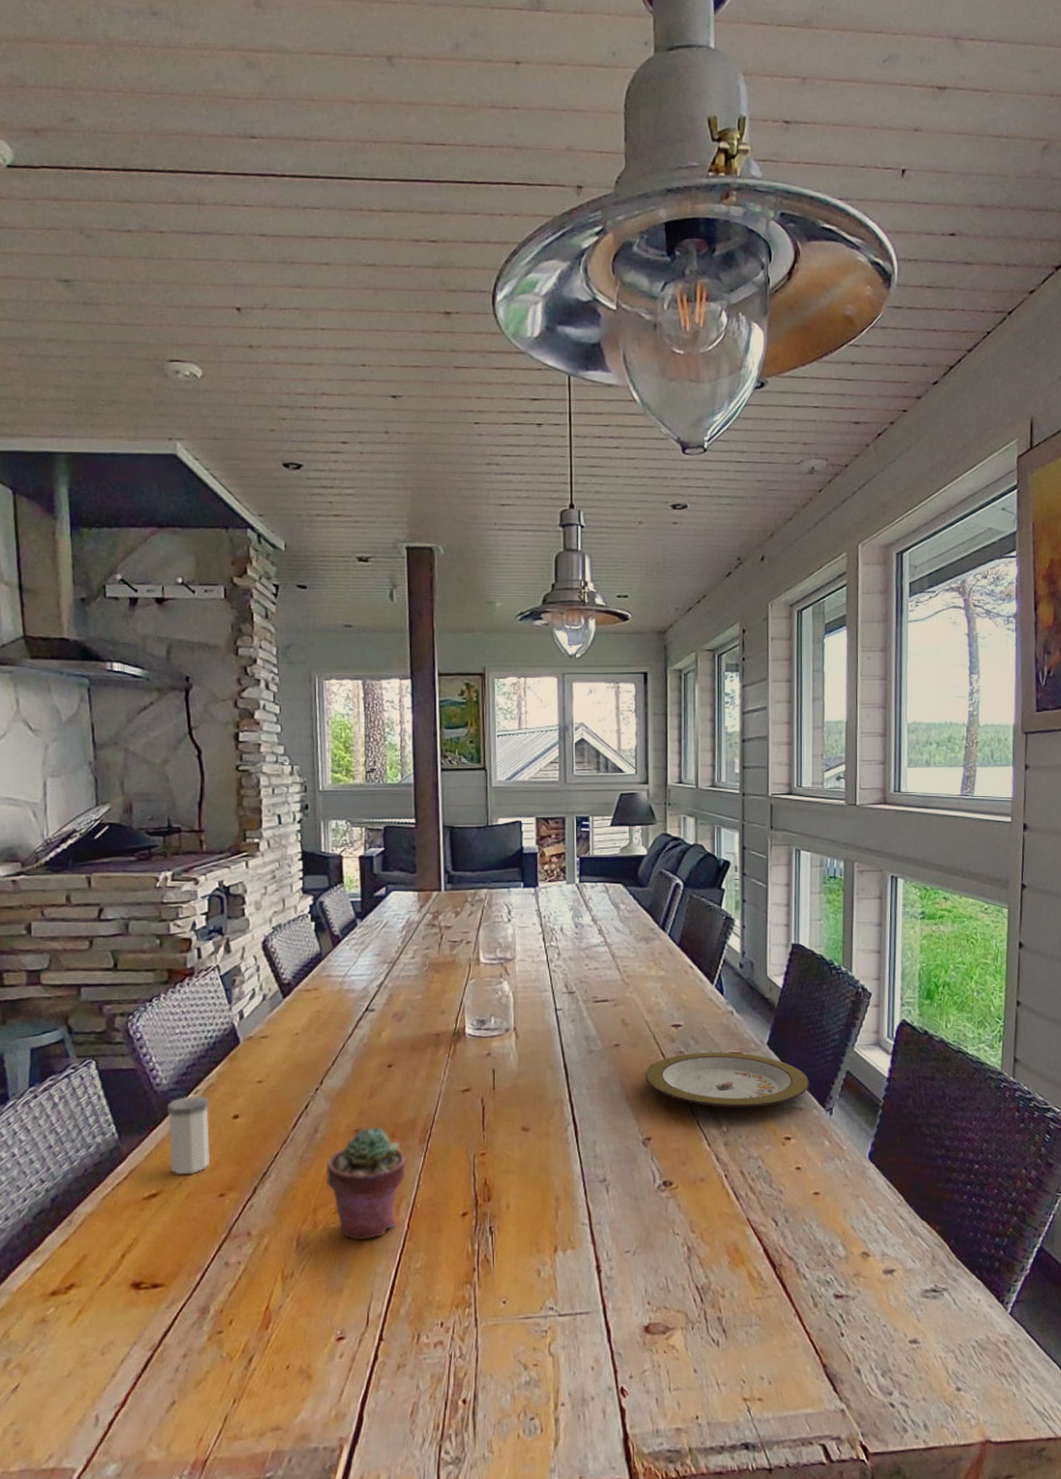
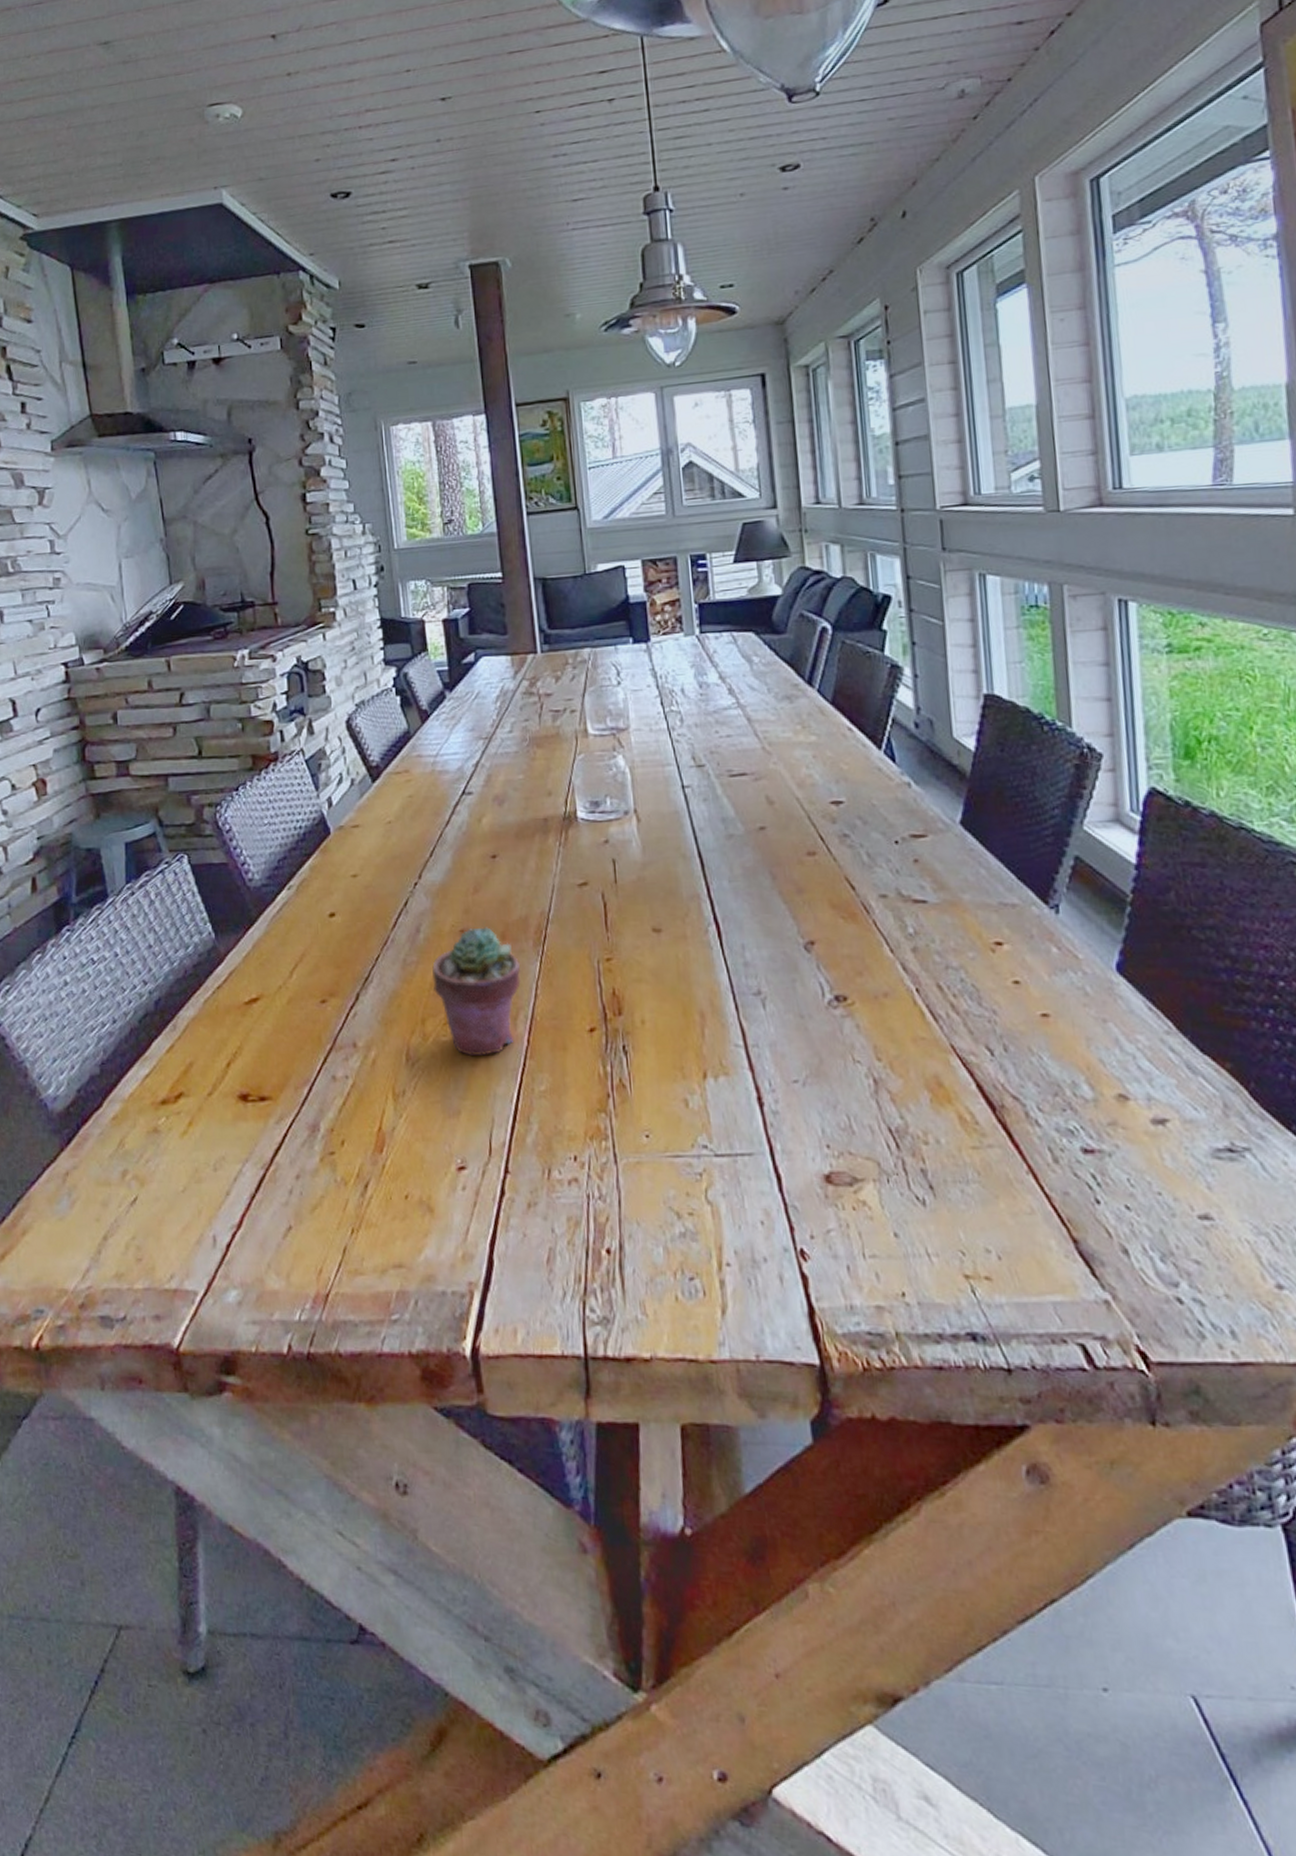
salt shaker: present [167,1095,211,1174] -> none [261,891,309,977]
plate: present [645,1051,809,1109] -> none [801,834,1023,905]

